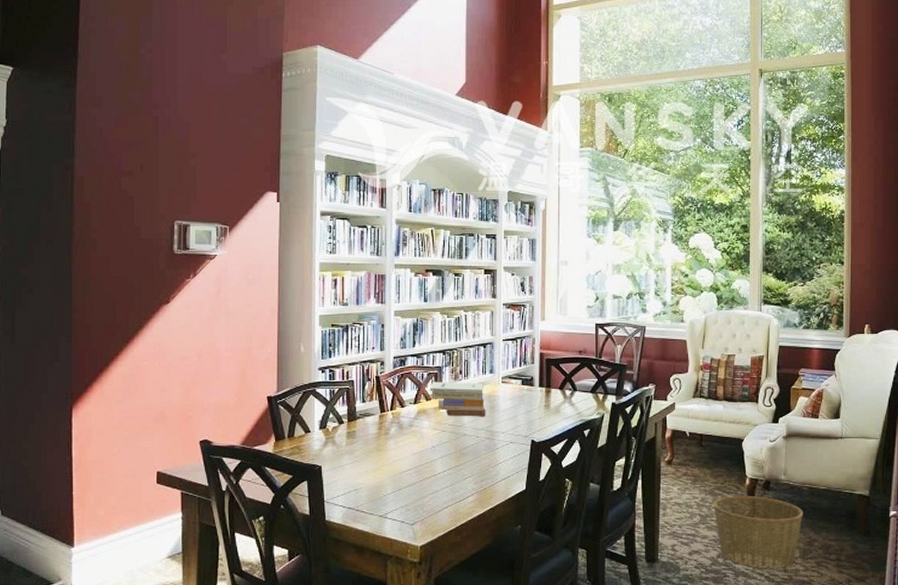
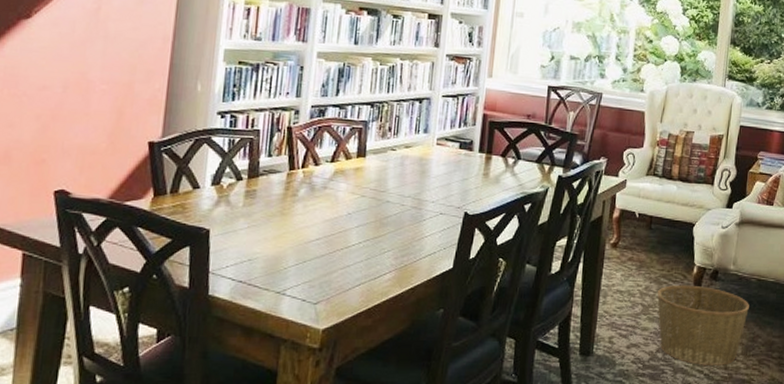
books: present [430,381,486,416] -> none [352,137,415,181]

